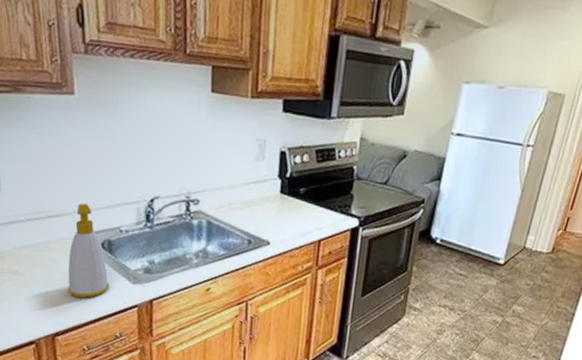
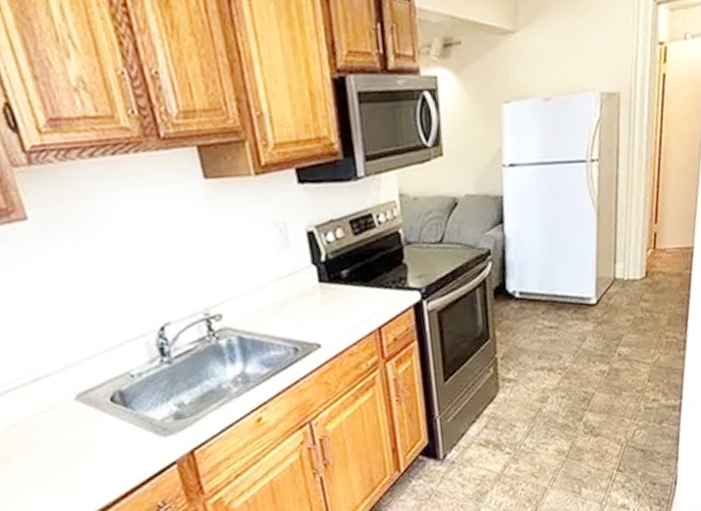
soap bottle: present [67,203,110,298] -> none [68,352,135,472]

